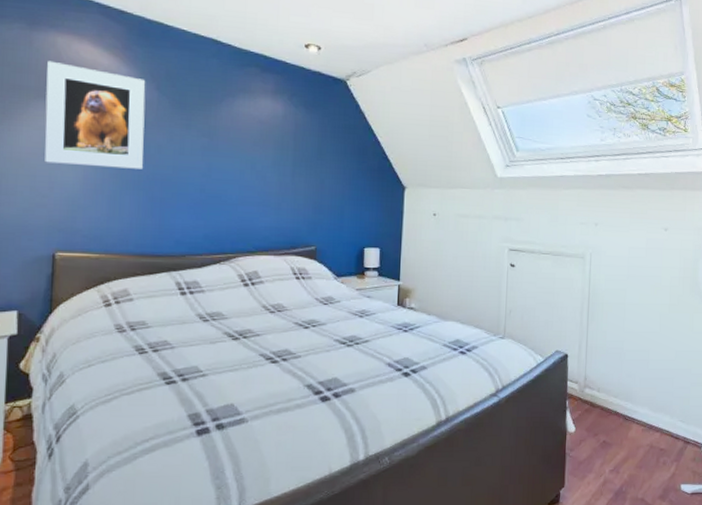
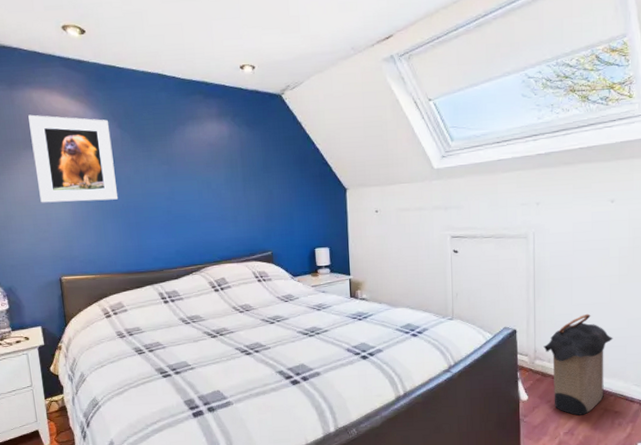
laundry hamper: none [594,342,662,452] -> present [543,313,613,416]

